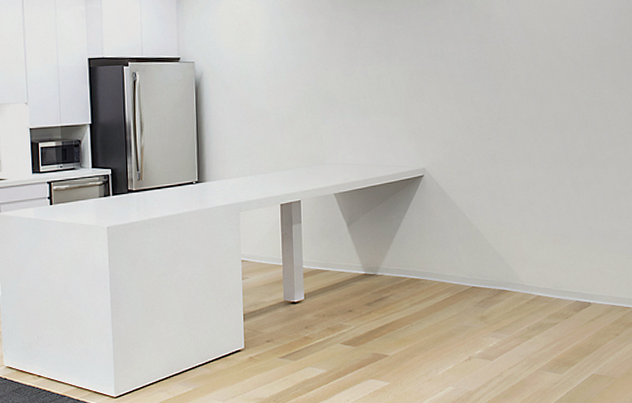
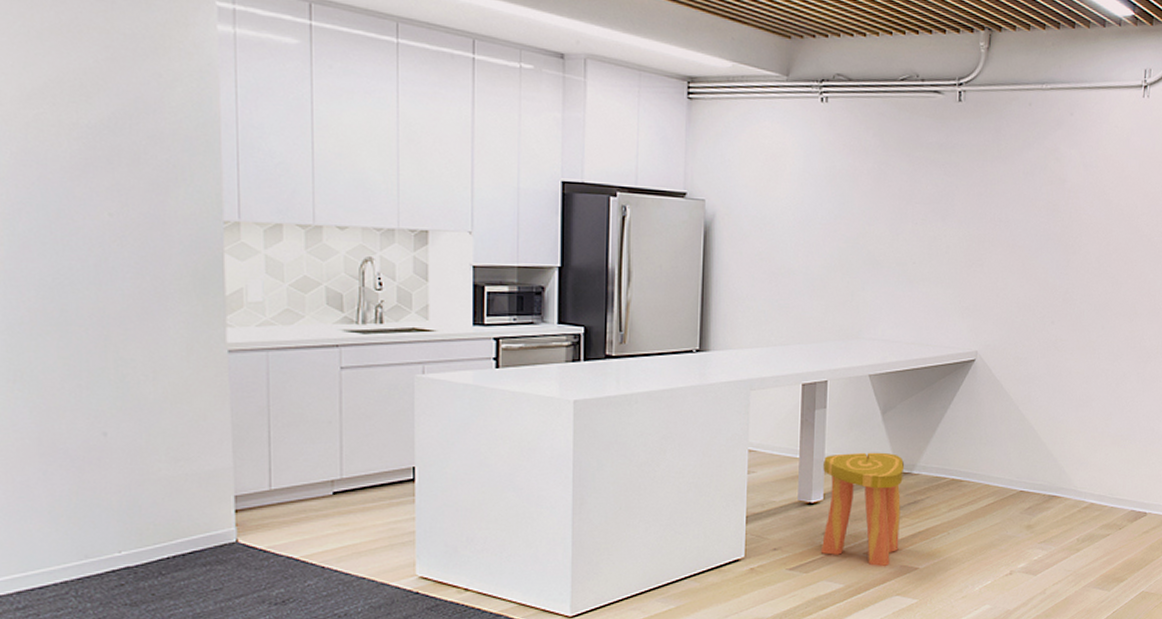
stool: none [302,258,370,355] -> present [820,452,904,567]

